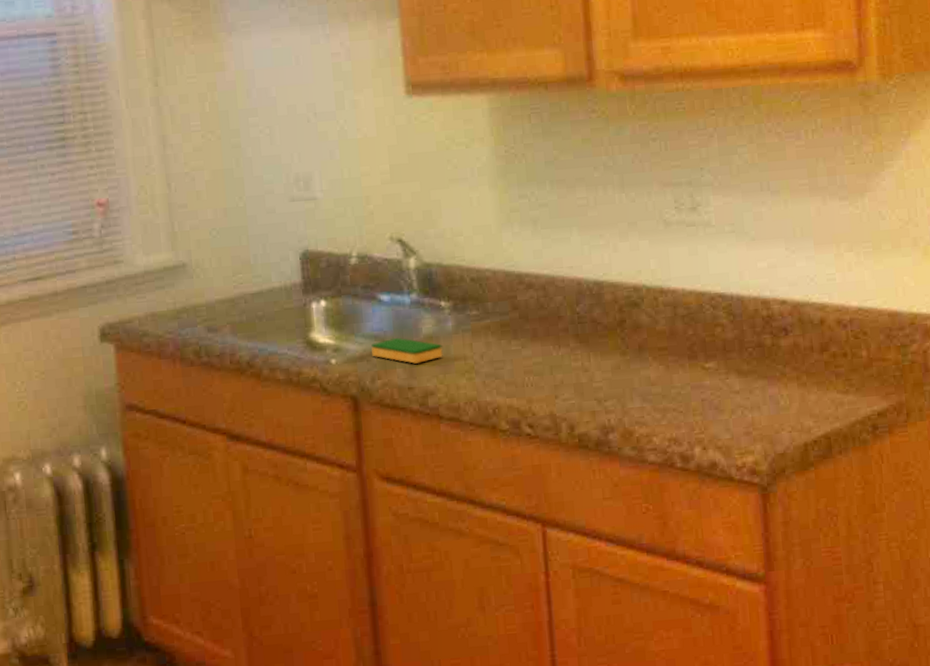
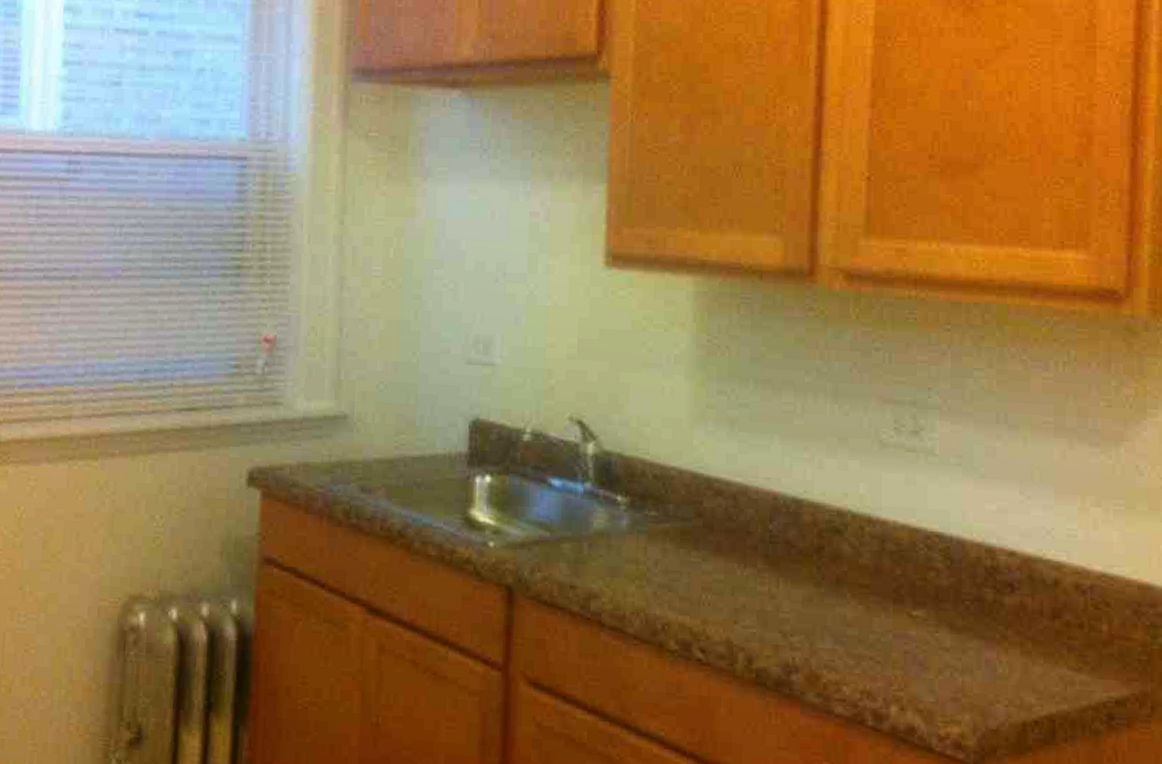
dish sponge: present [371,337,443,364] -> none [535,528,613,561]

